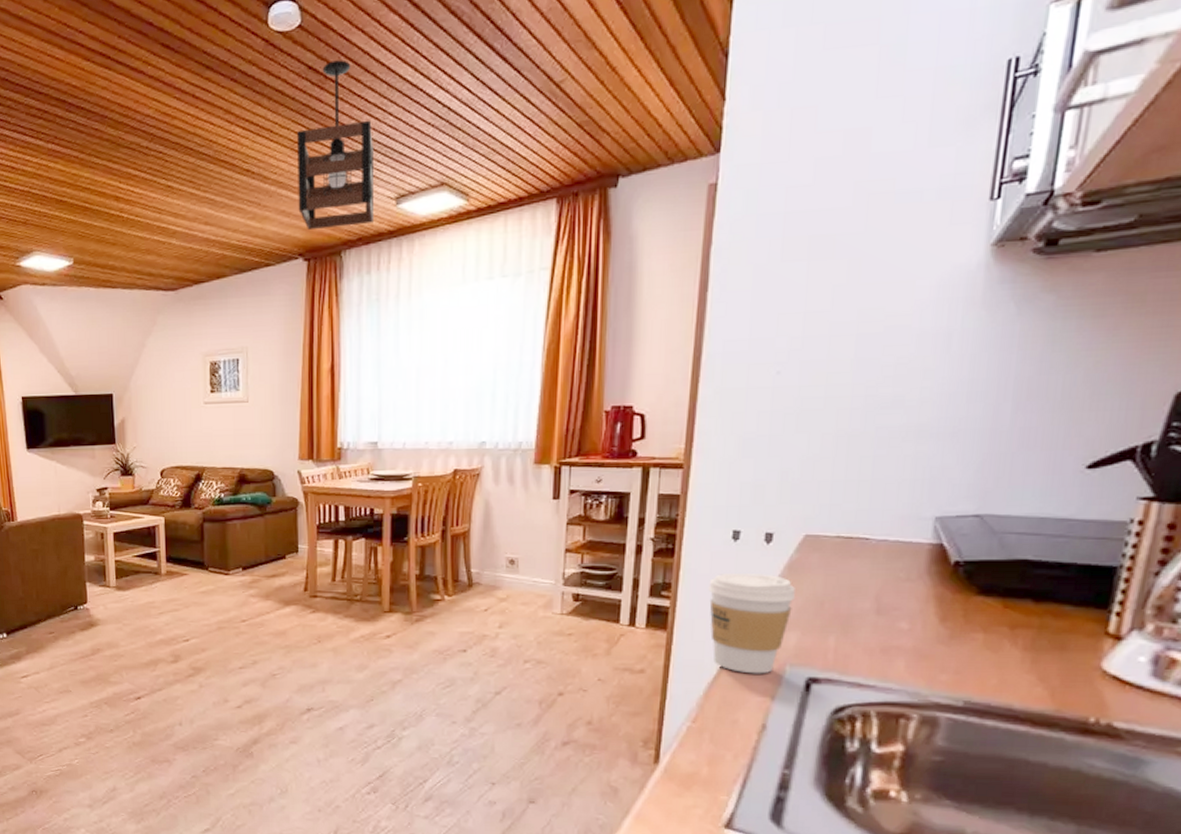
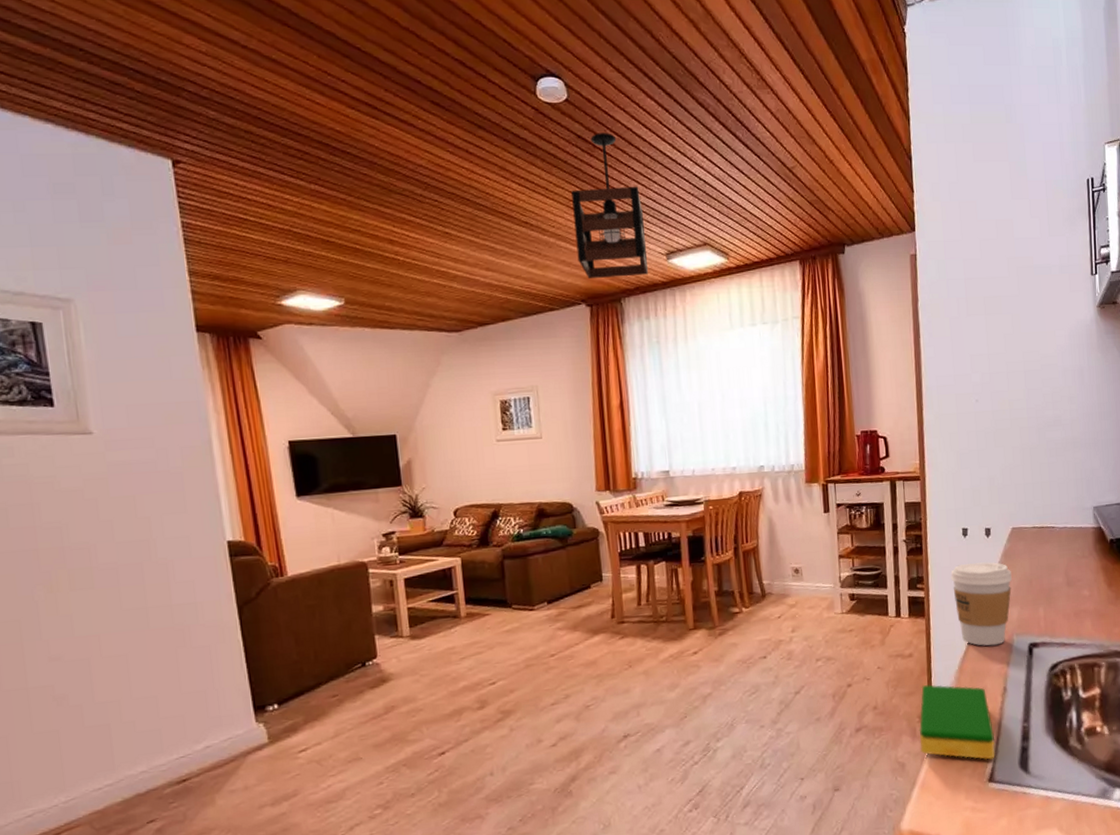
dish sponge: none [640,706,742,804] -> present [919,684,995,760]

